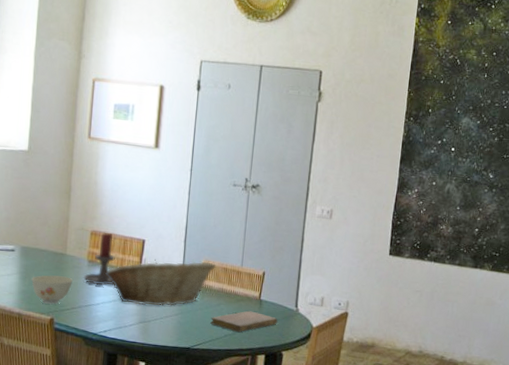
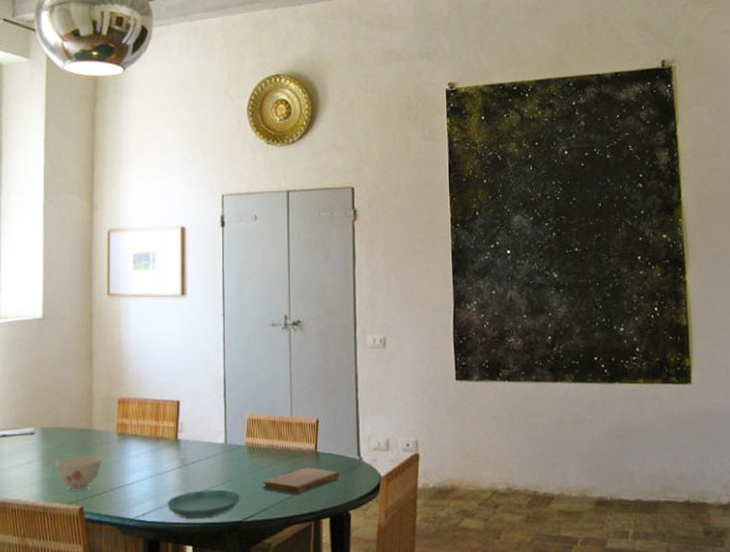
candle holder: present [84,233,115,286] -> none [114,399,148,461]
fruit basket: present [105,259,216,306] -> none [138,416,262,478]
saucer: none [126,317,191,341] -> present [167,489,241,518]

